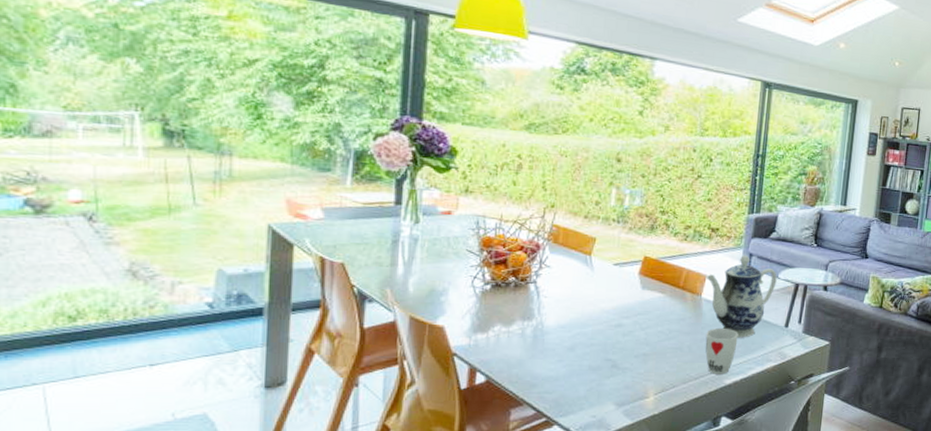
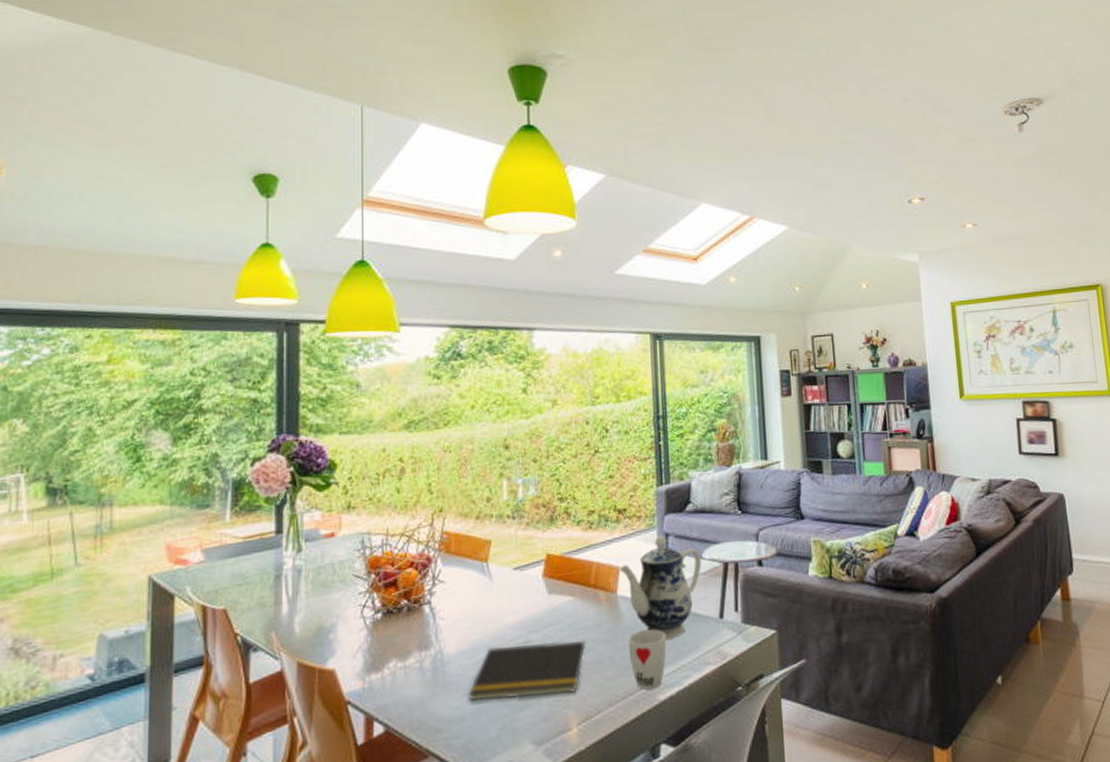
notepad: none [563,325,670,370] -> present [469,640,587,701]

